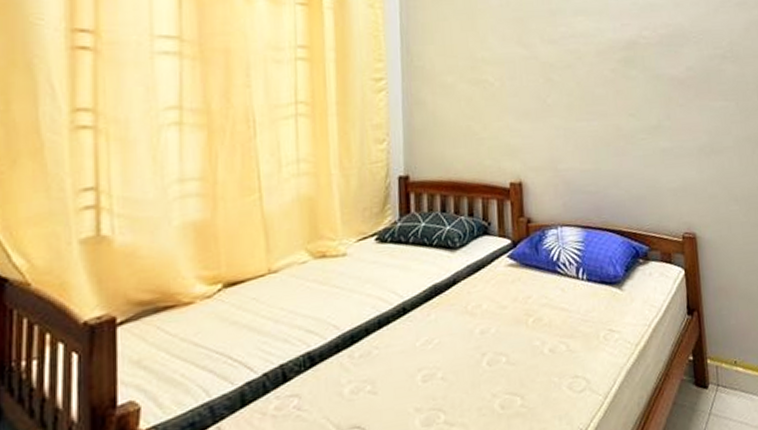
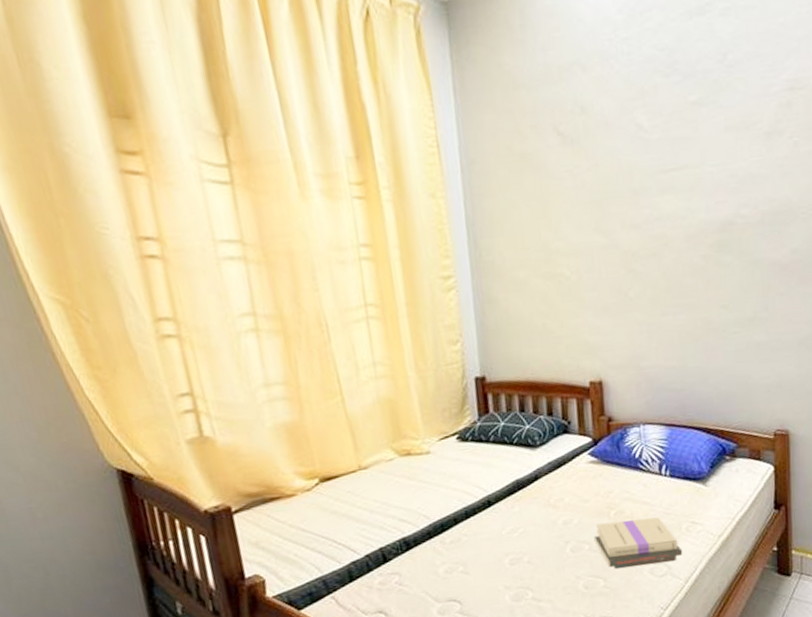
books: none [511,324,601,384] -> present [593,517,683,568]

